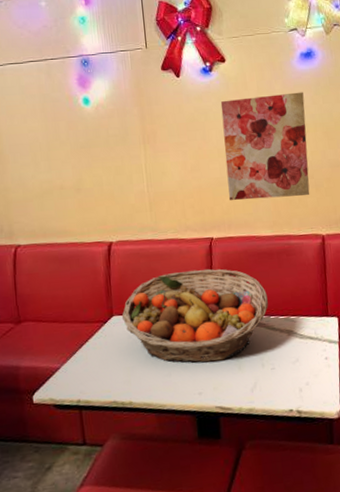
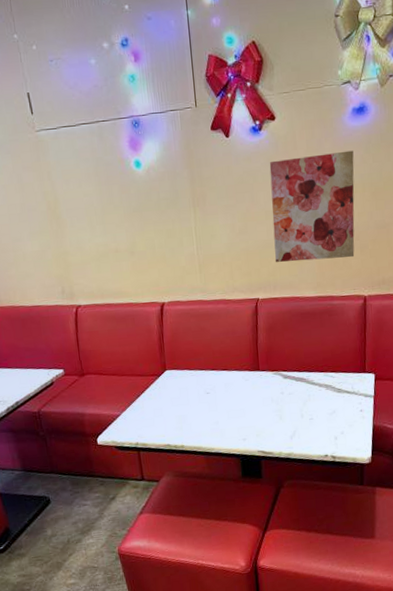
fruit basket: present [121,268,268,363] -> none [174,327,309,413]

